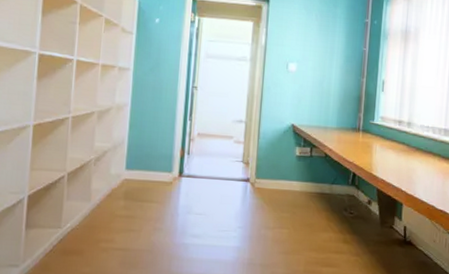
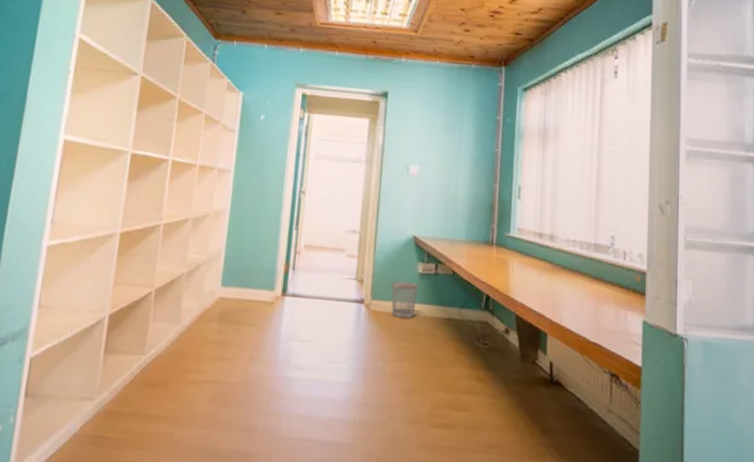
wastebasket: none [273,162,296,193] -> present [391,281,419,318]

